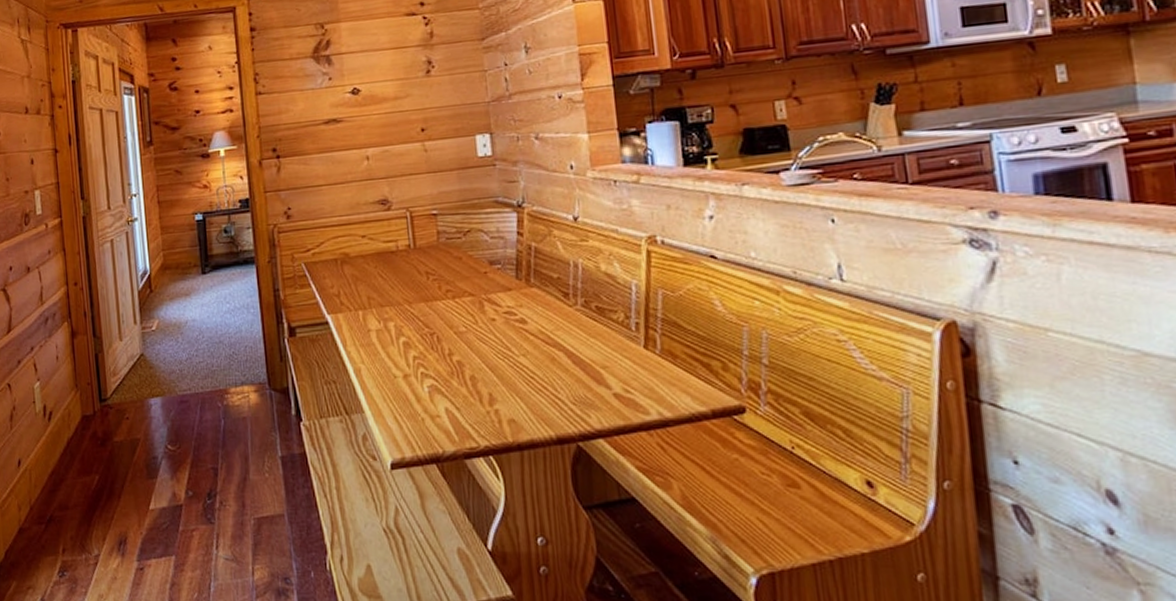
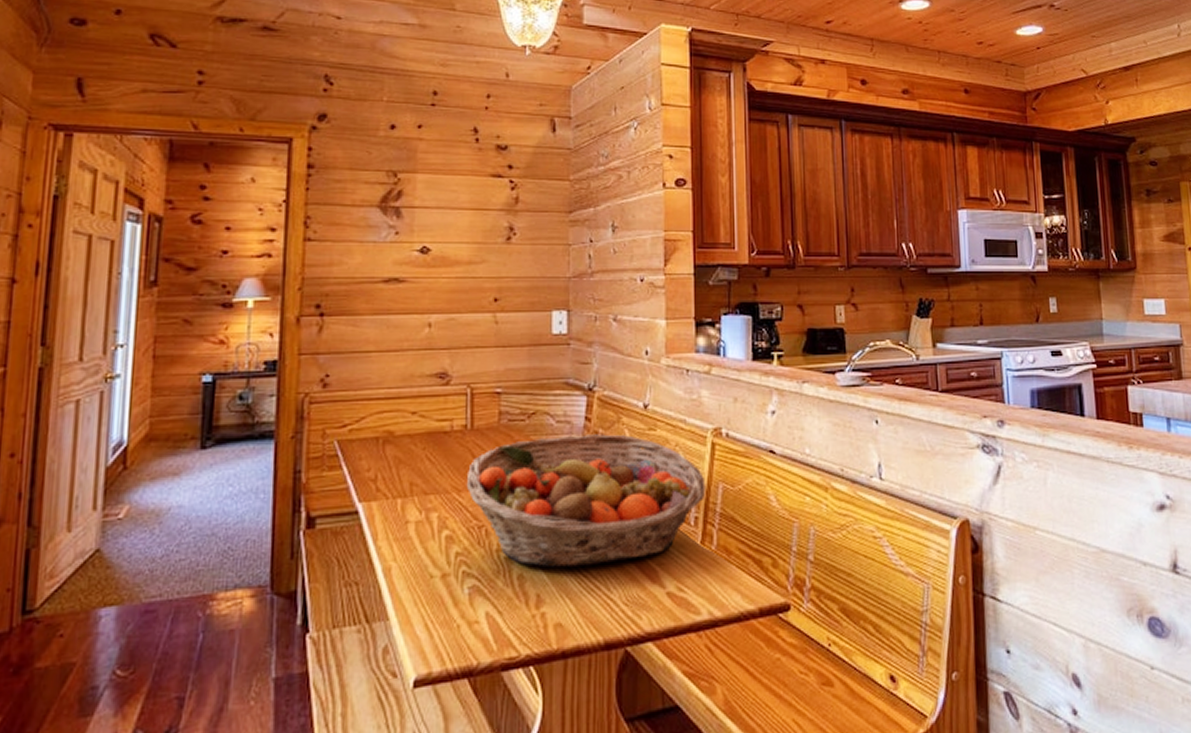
fruit basket: none [415,247,645,371] -> present [466,434,706,568]

